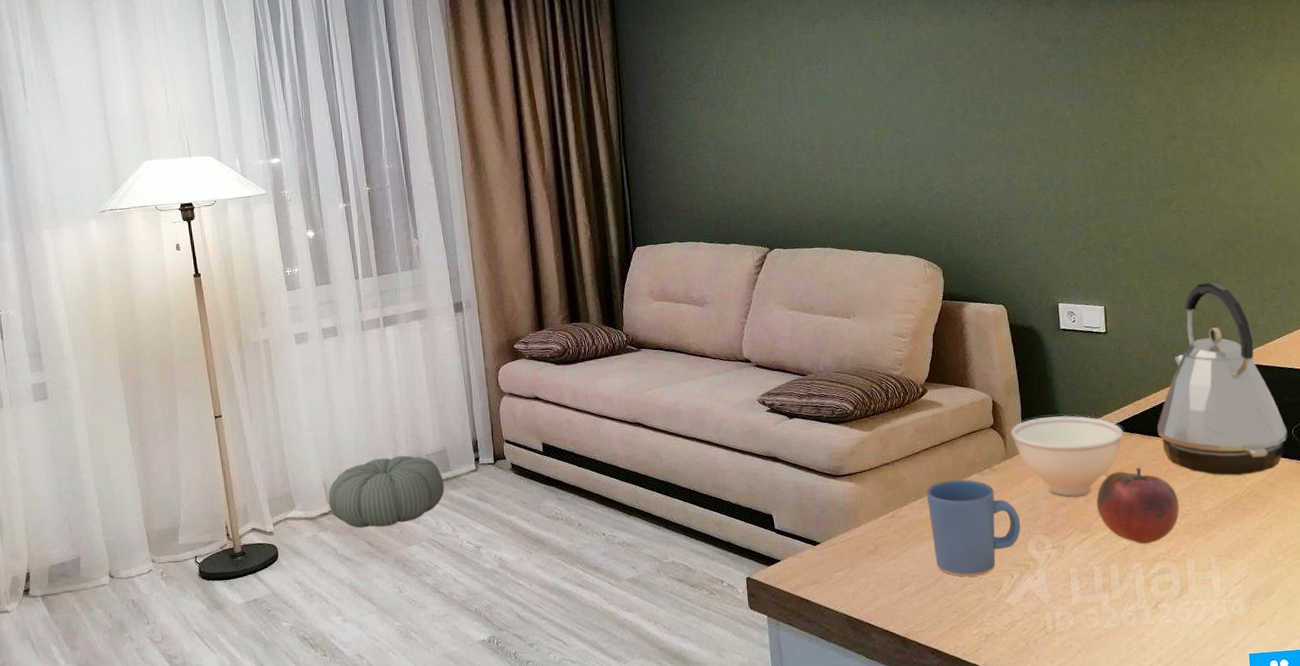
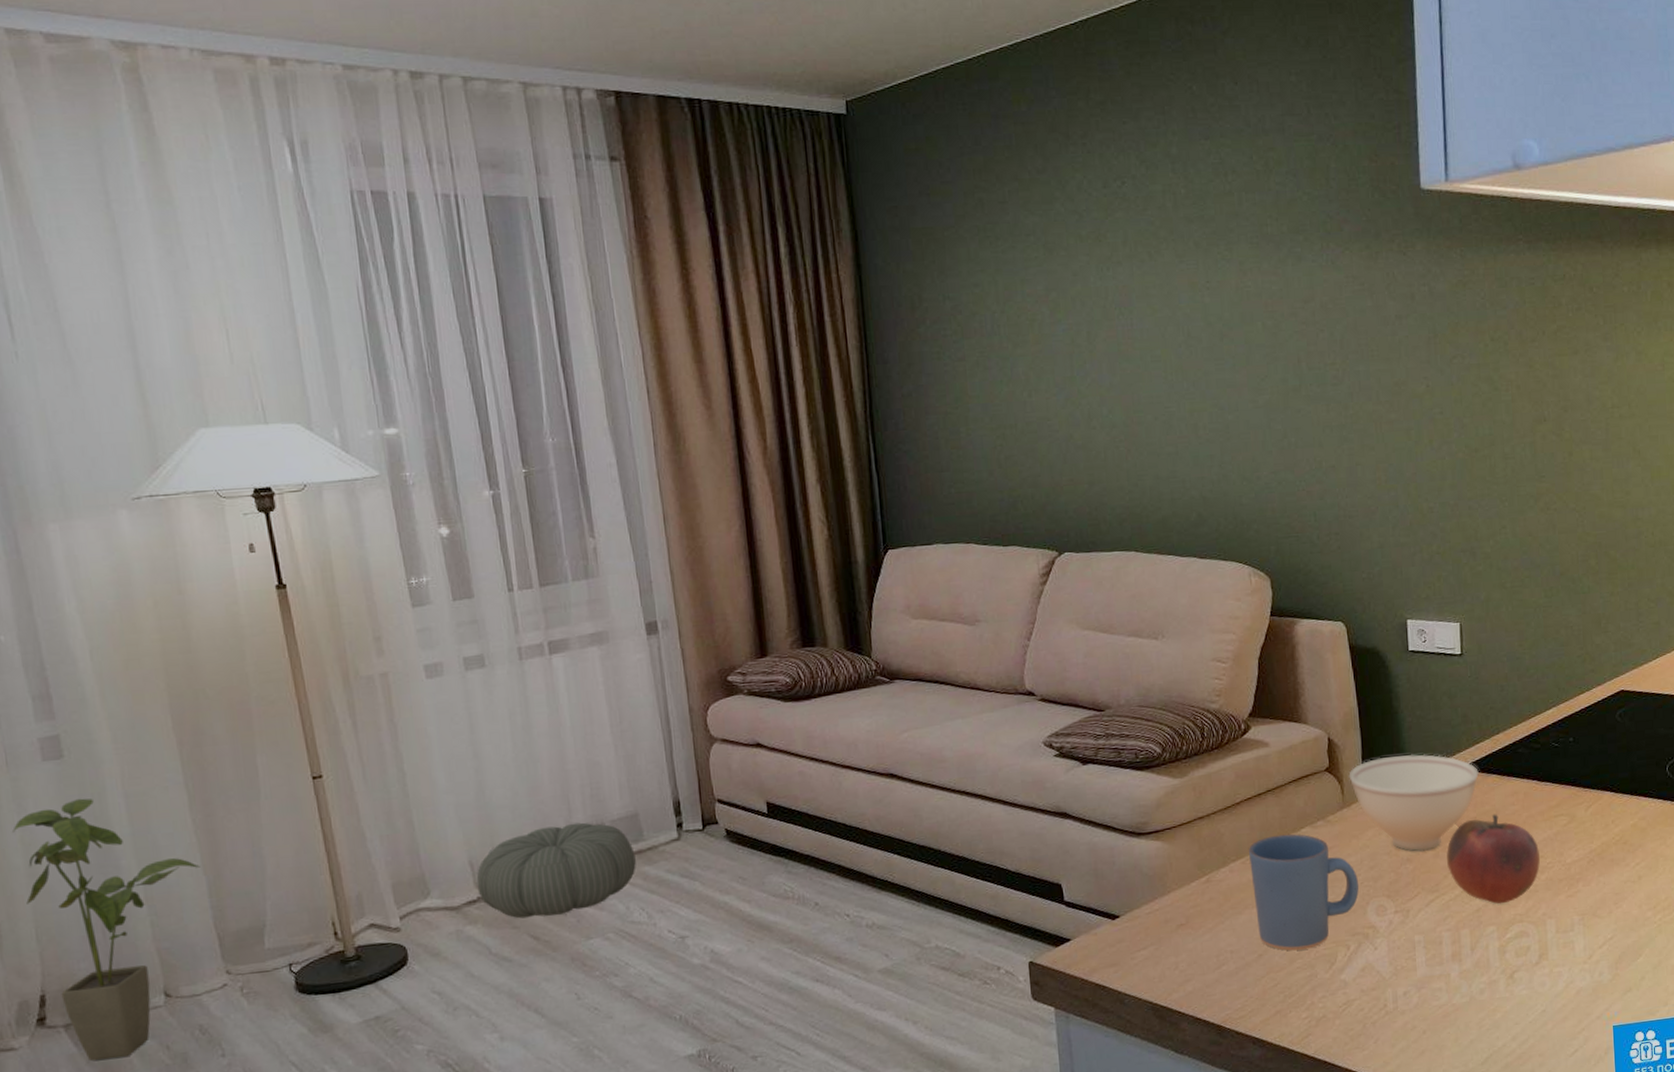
house plant: none [13,428,136,624] -> present [12,798,200,1062]
kettle: present [1157,282,1288,476] -> none [1517,594,1662,821]

